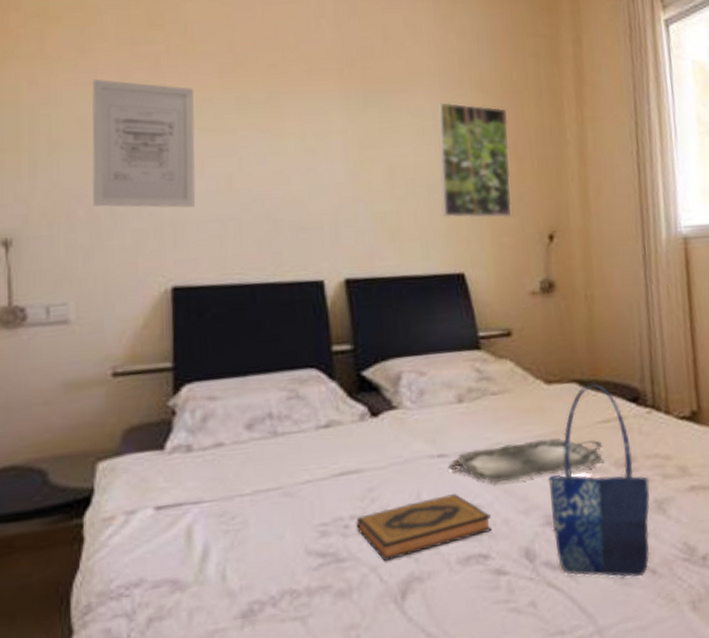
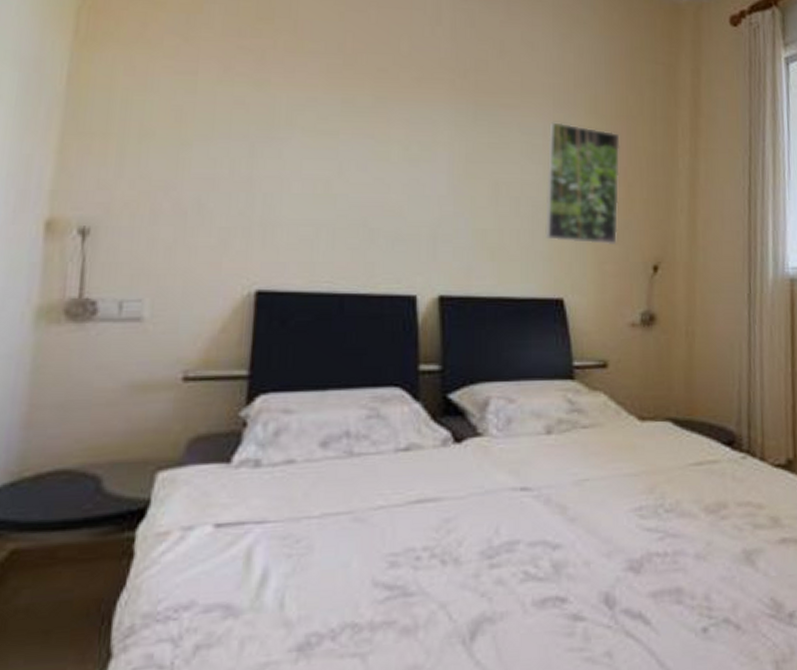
wall art: present [91,79,196,208] -> none [181,68,299,210]
hardback book: present [356,494,492,561] -> none [429,531,572,598]
serving tray: present [448,437,605,483] -> none [530,478,695,522]
shopping bag: present [548,382,650,578] -> none [634,422,739,632]

